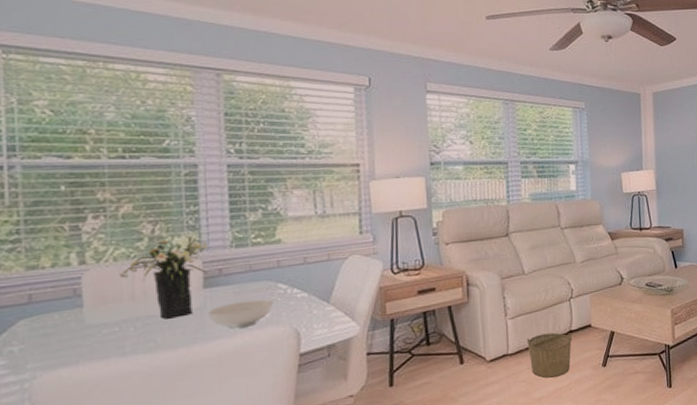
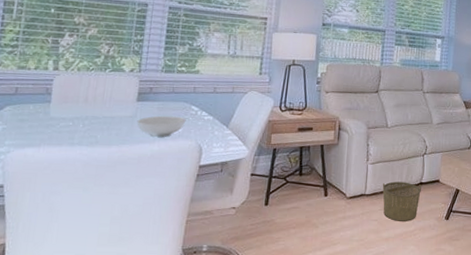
flower arrangement: present [119,236,208,319] -> none [79,59,146,122]

